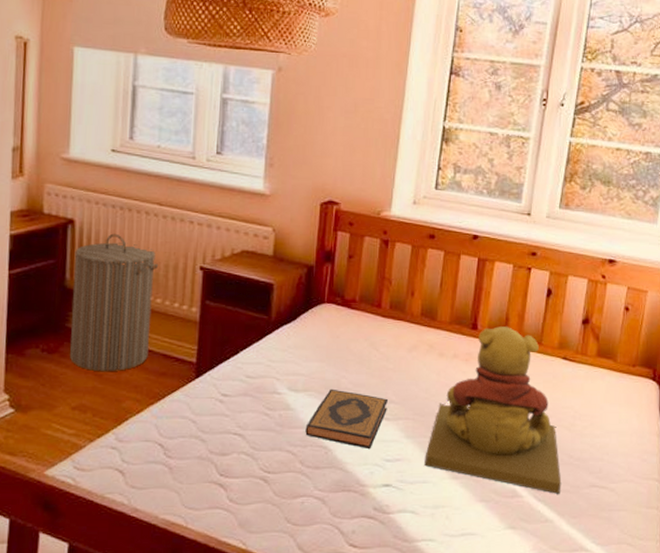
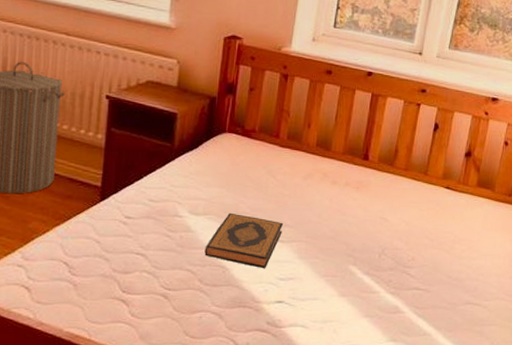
teddy bear: present [424,326,562,494] -> none [315,157,440,310]

